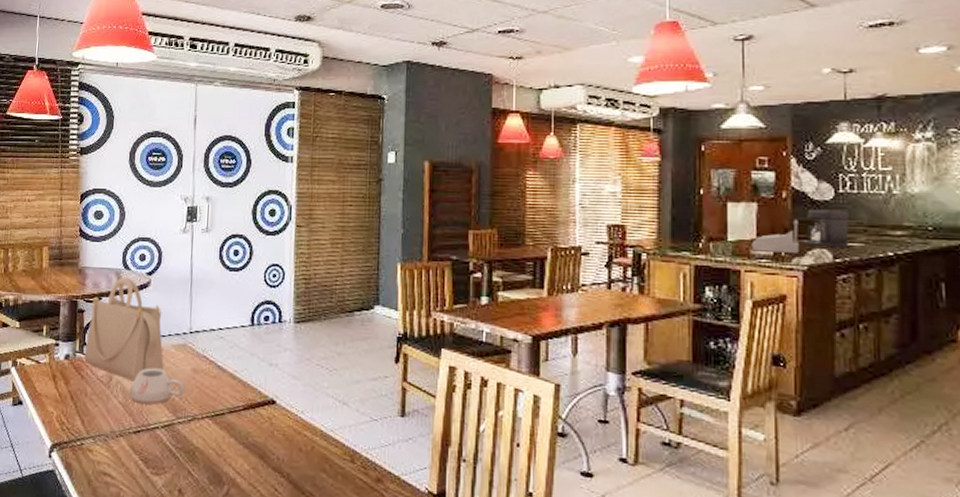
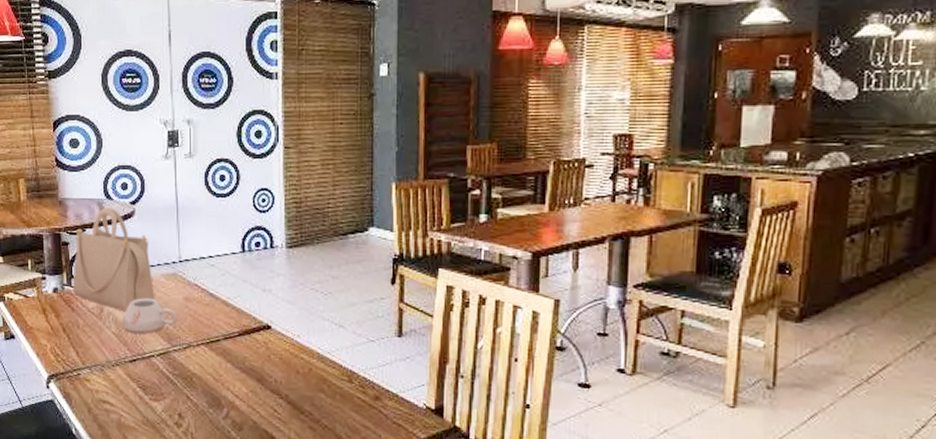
cash register: present [751,219,800,253] -> none [764,121,818,157]
coffee maker: present [804,209,849,248] -> none [821,110,870,150]

